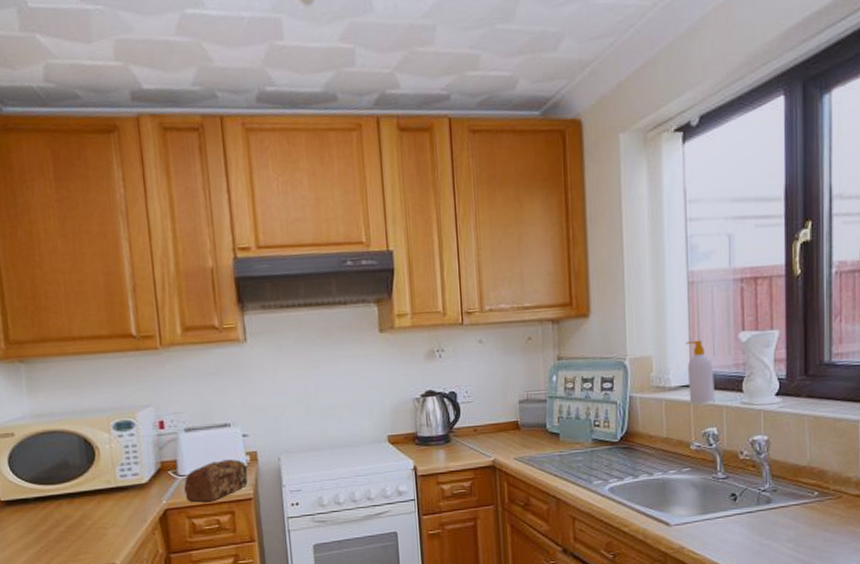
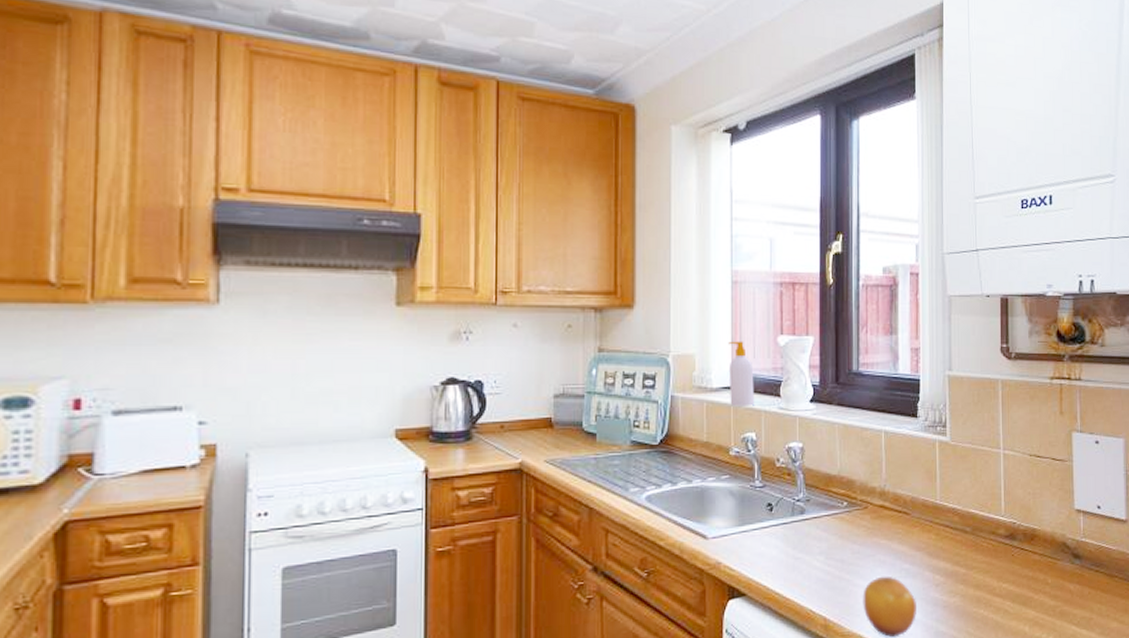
bread loaf: present [183,459,248,503] -> none [98,454,200,512]

